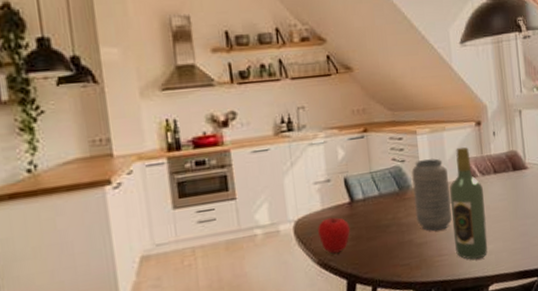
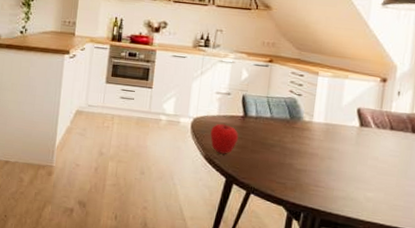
vase: present [411,158,453,231] -> none [300,98,342,165]
wine bottle: present [449,146,488,260] -> none [333,96,376,202]

